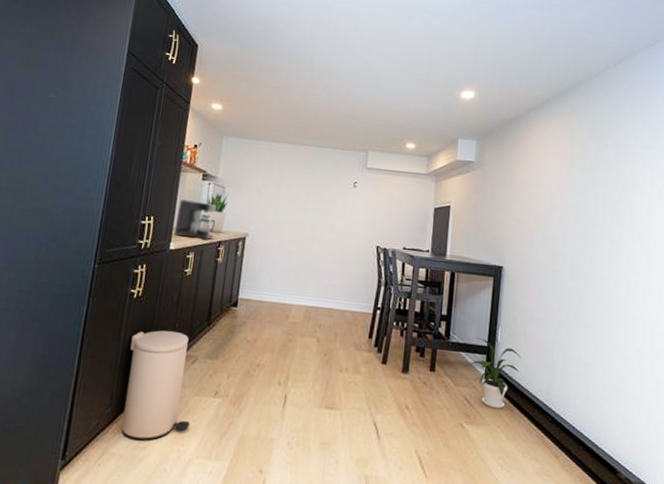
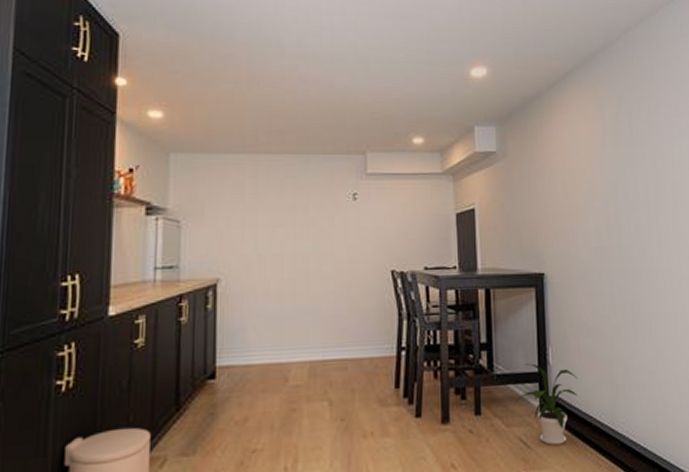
coffee maker: present [174,199,216,240] -> none [112,245,172,296]
planter: present [203,192,230,233] -> none [153,228,187,284]

